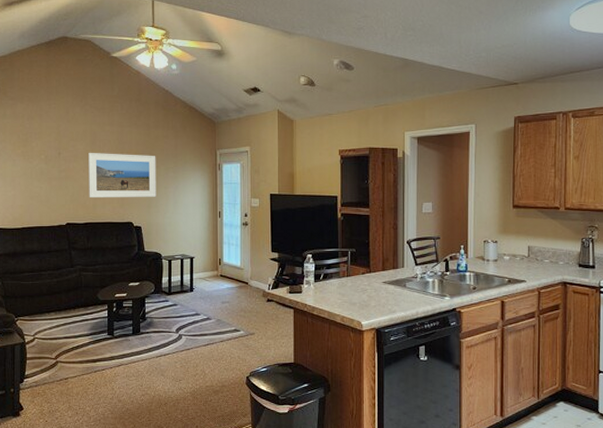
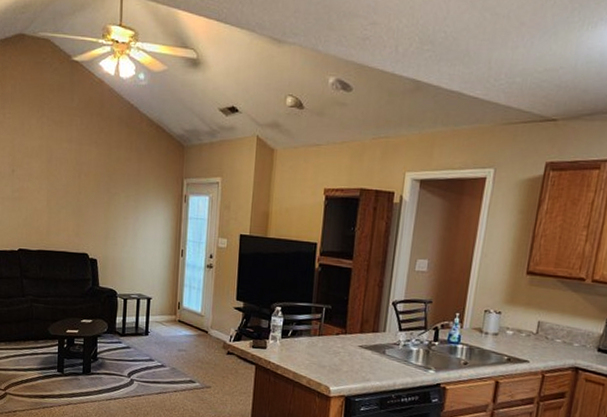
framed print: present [88,152,156,197] -> none [43,171,116,228]

